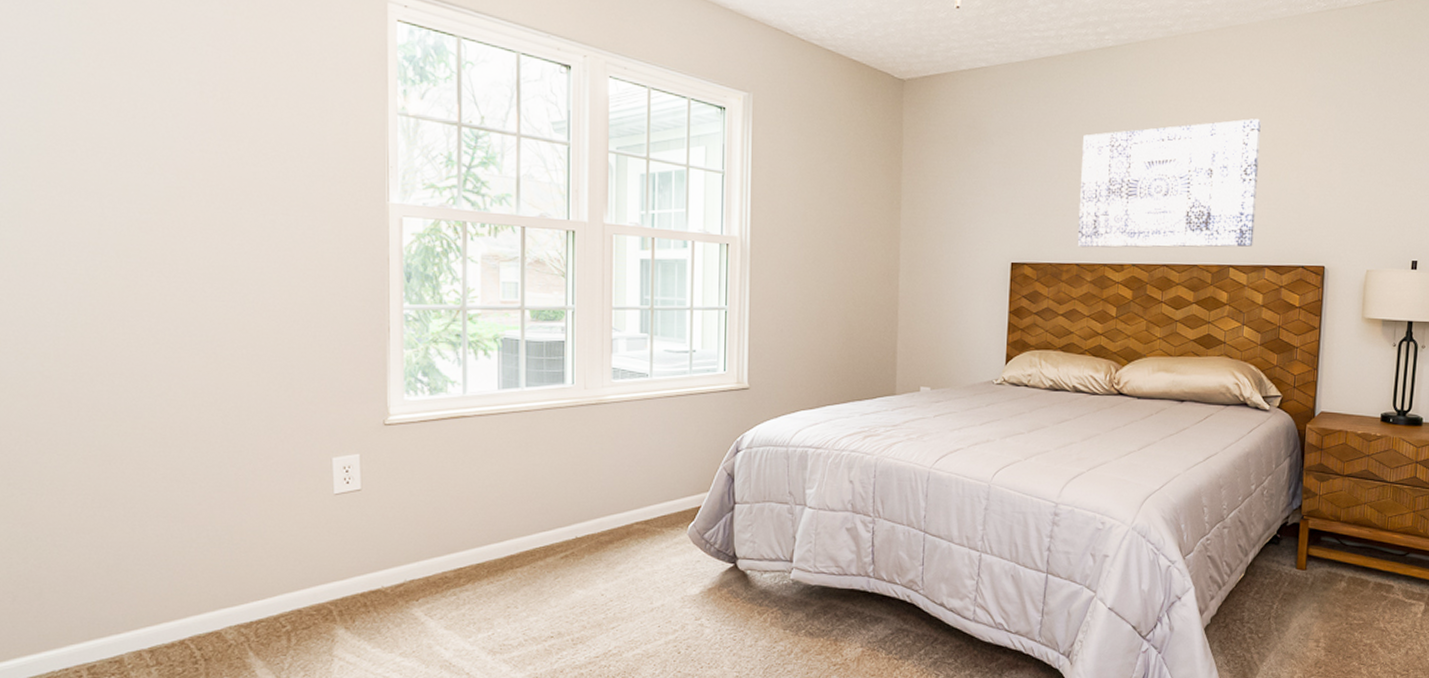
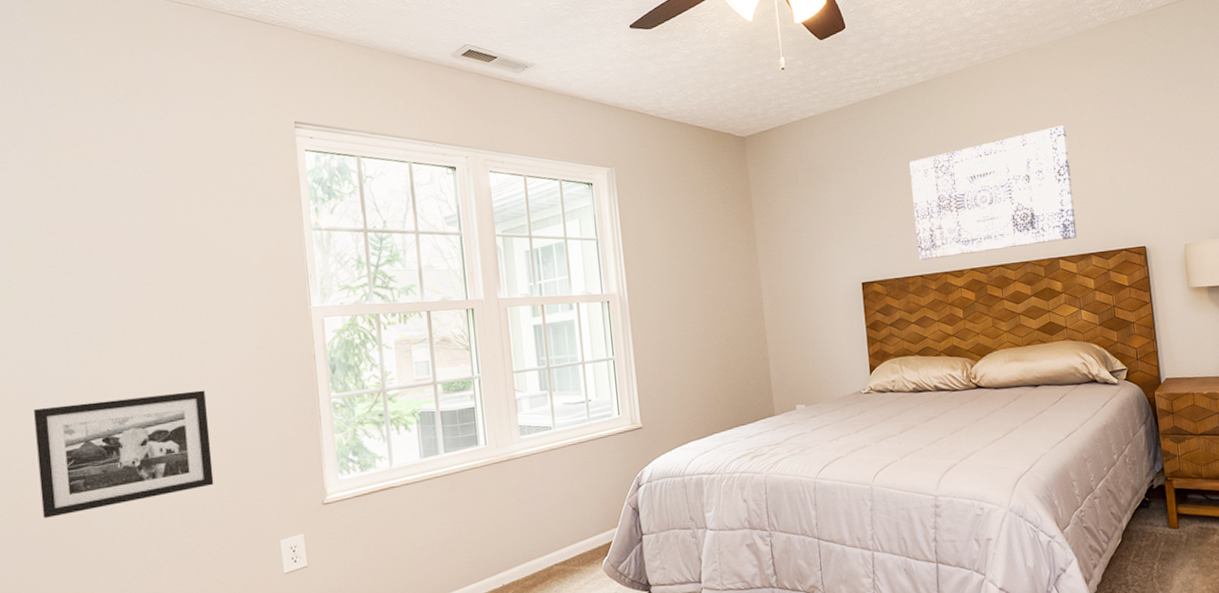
picture frame: none [59,275,262,399] -> present [34,390,214,518]

